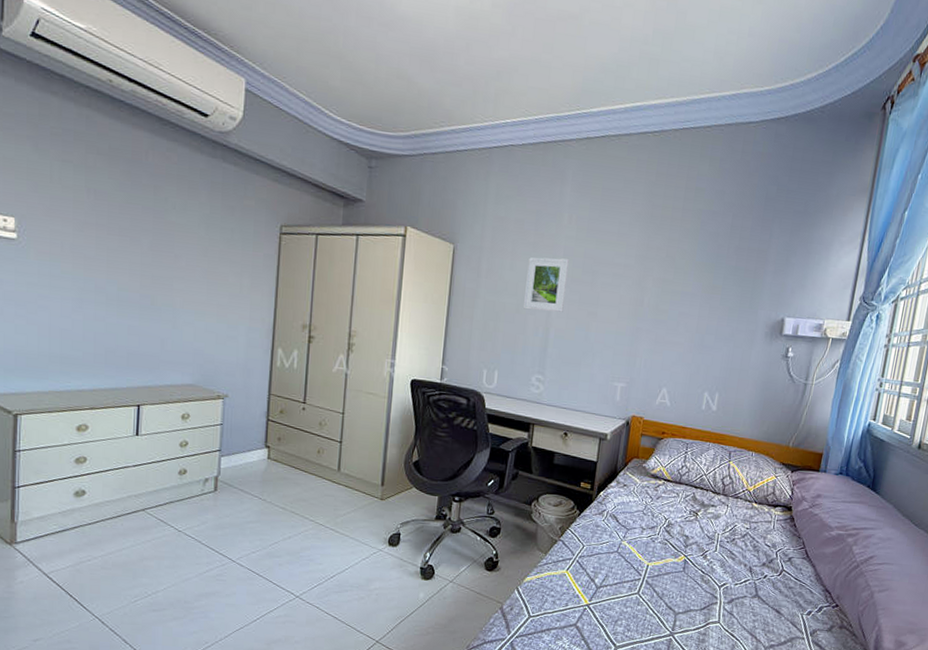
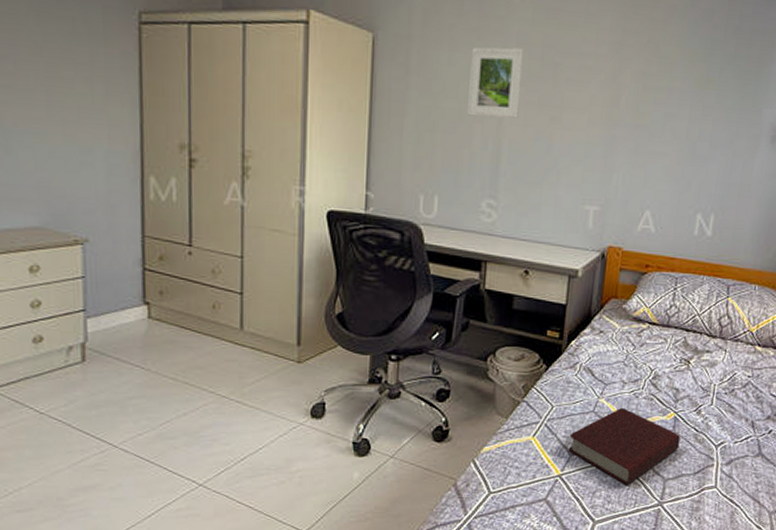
book: none [595,549,690,617] -> present [568,407,681,485]

